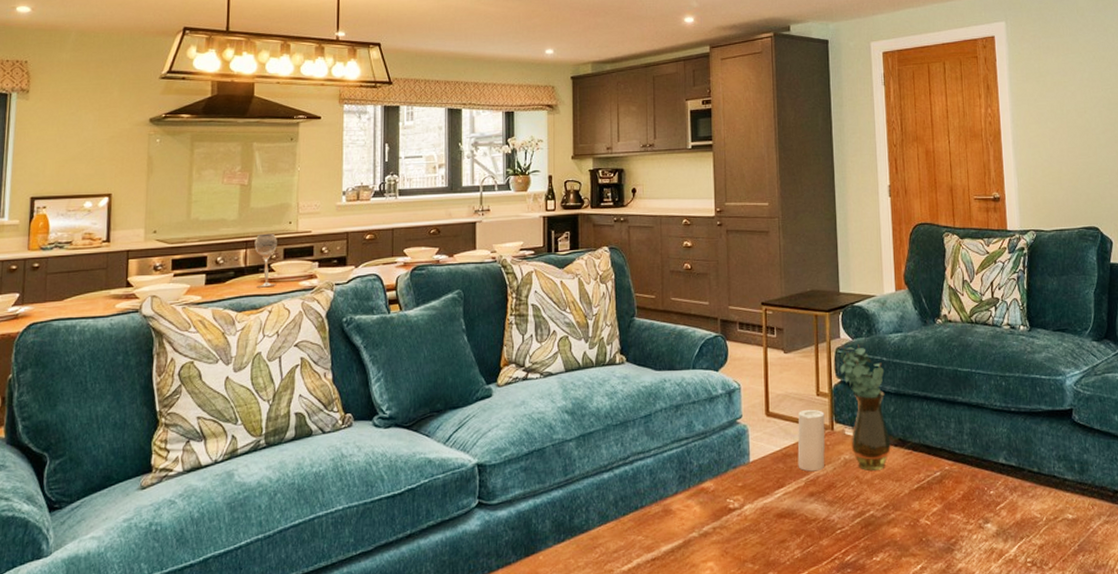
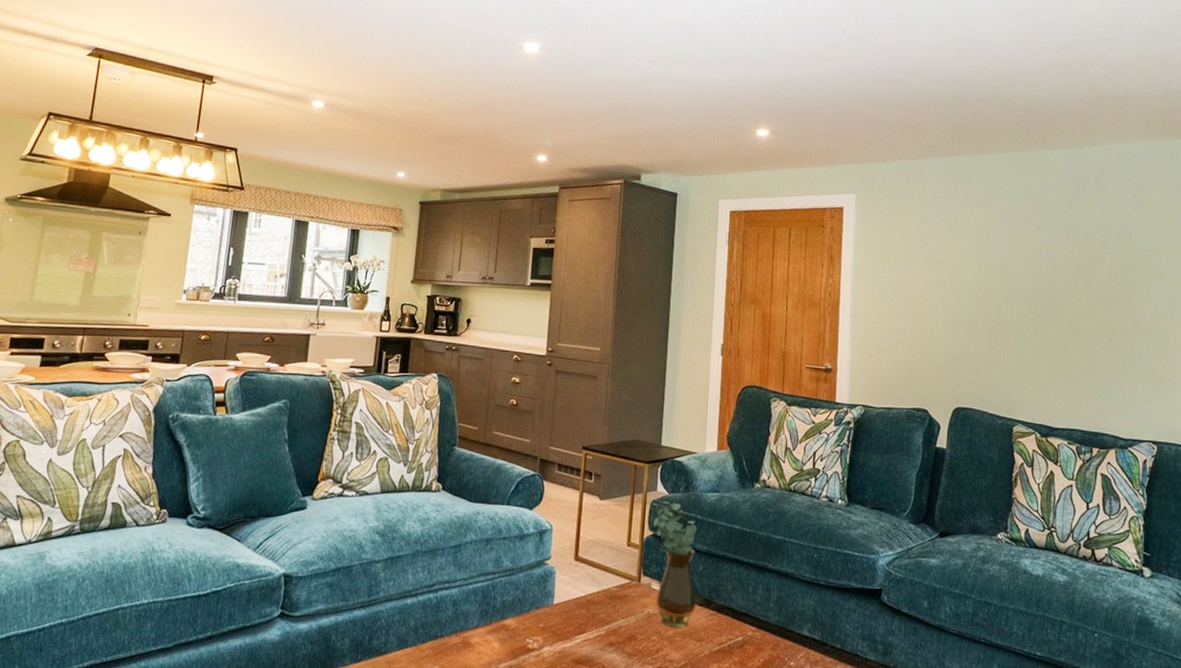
wineglass: present [254,233,277,288] -> none [89,322,115,376]
candle: present [797,409,826,472] -> none [601,558,633,622]

